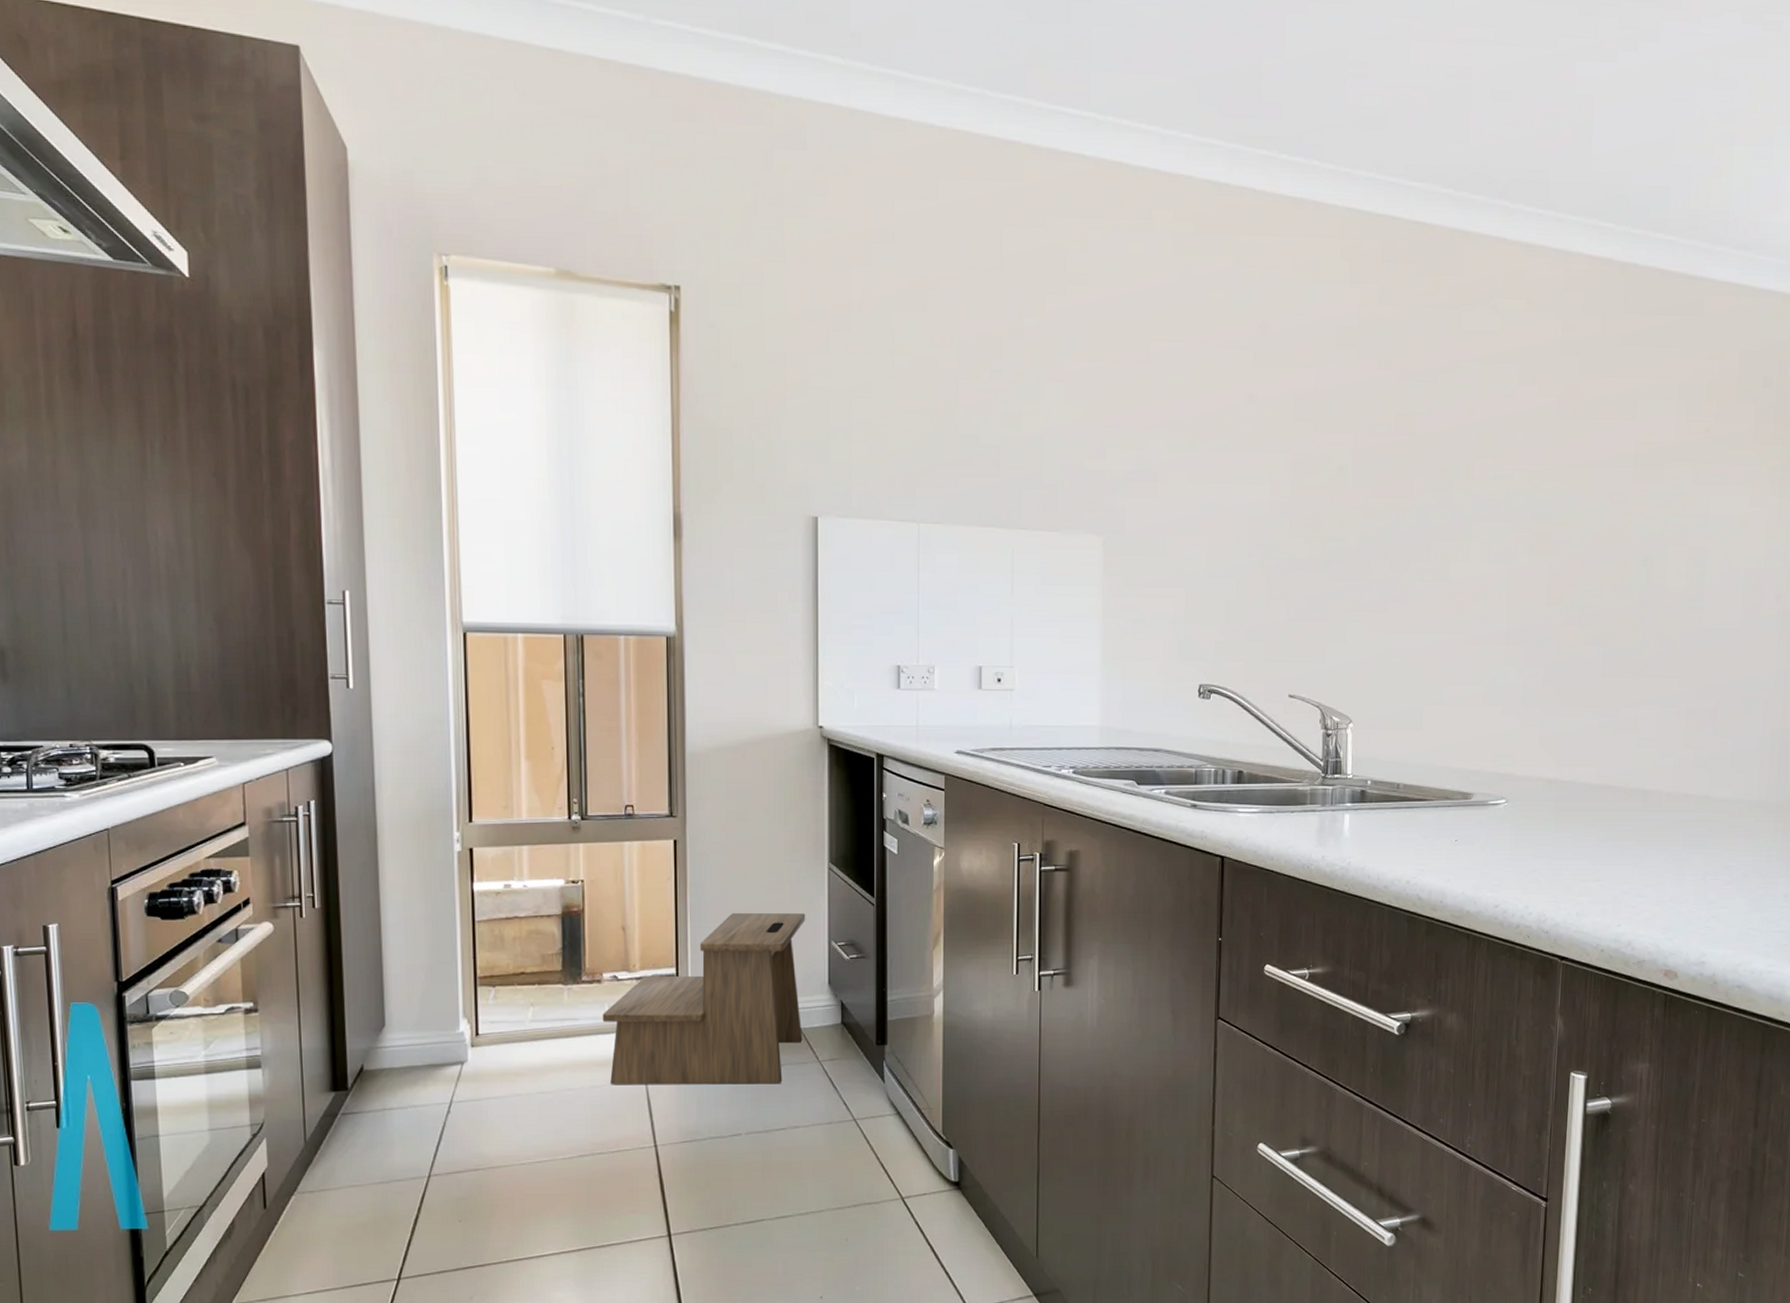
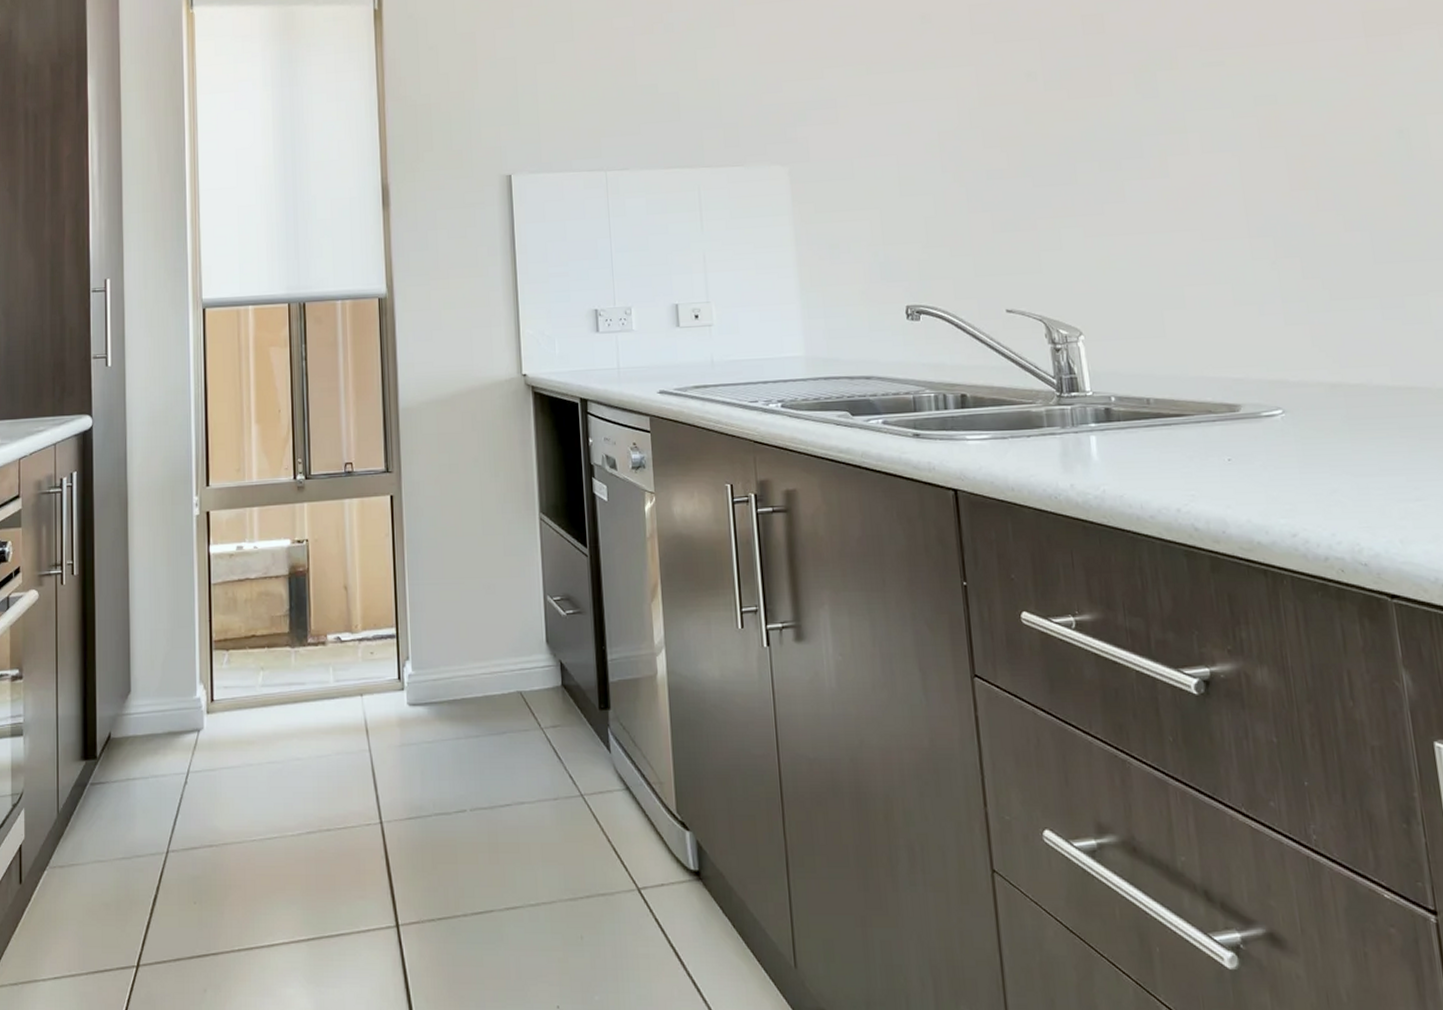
step stool: present [602,913,806,1085] -> none [327,567,524,754]

